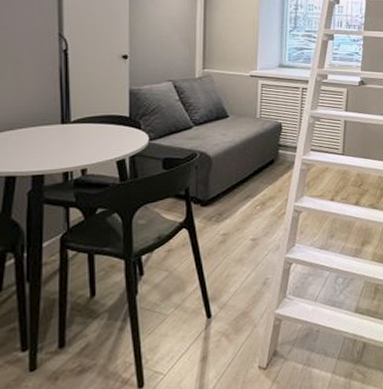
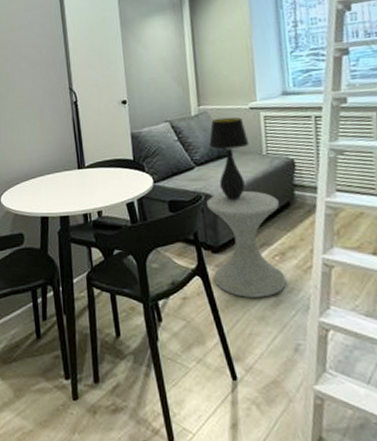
side table: none [201,150,266,244] -> present [207,191,286,298]
table lamp: none [210,82,246,157] -> present [209,117,250,200]

